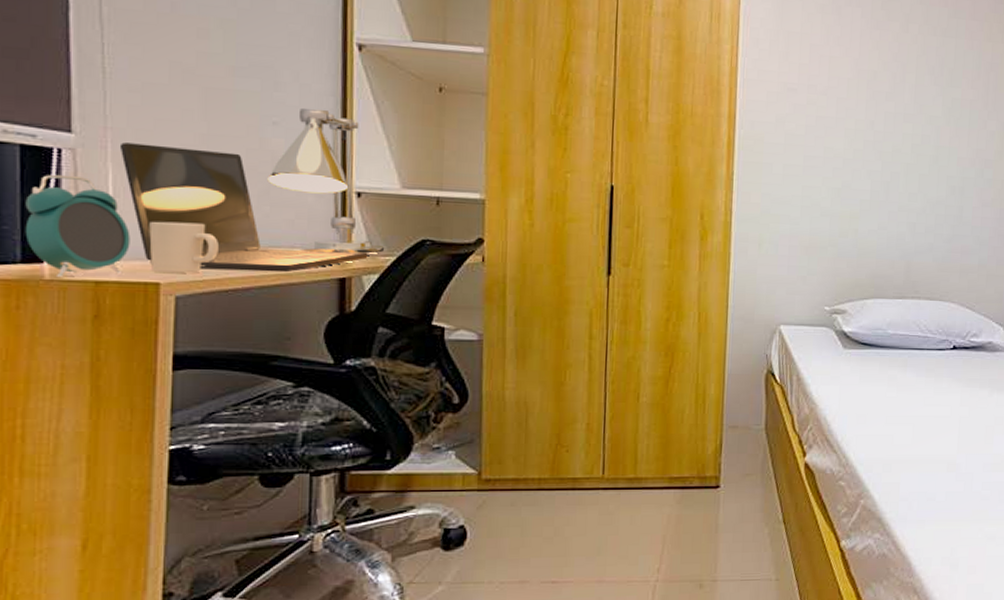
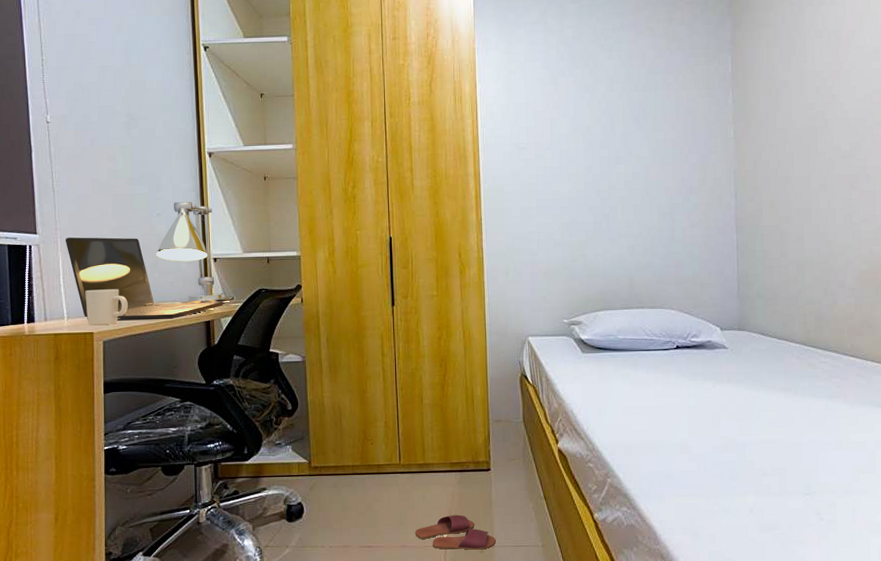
alarm clock: present [25,174,131,280] -> none [12,263,74,334]
slippers: none [617,542,719,585] -> present [415,515,496,550]

